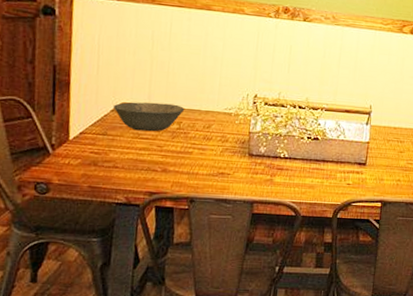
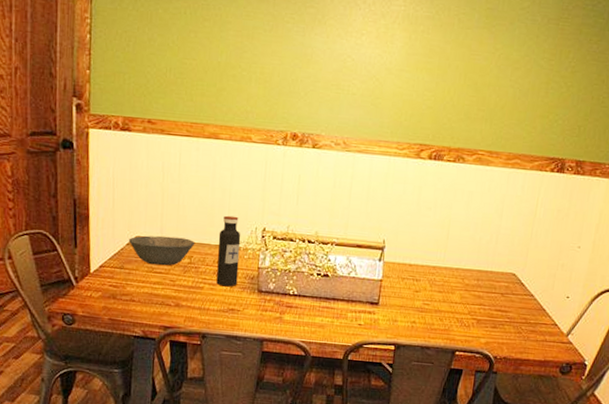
water bottle: none [206,82,233,151] -> present [216,215,241,287]

